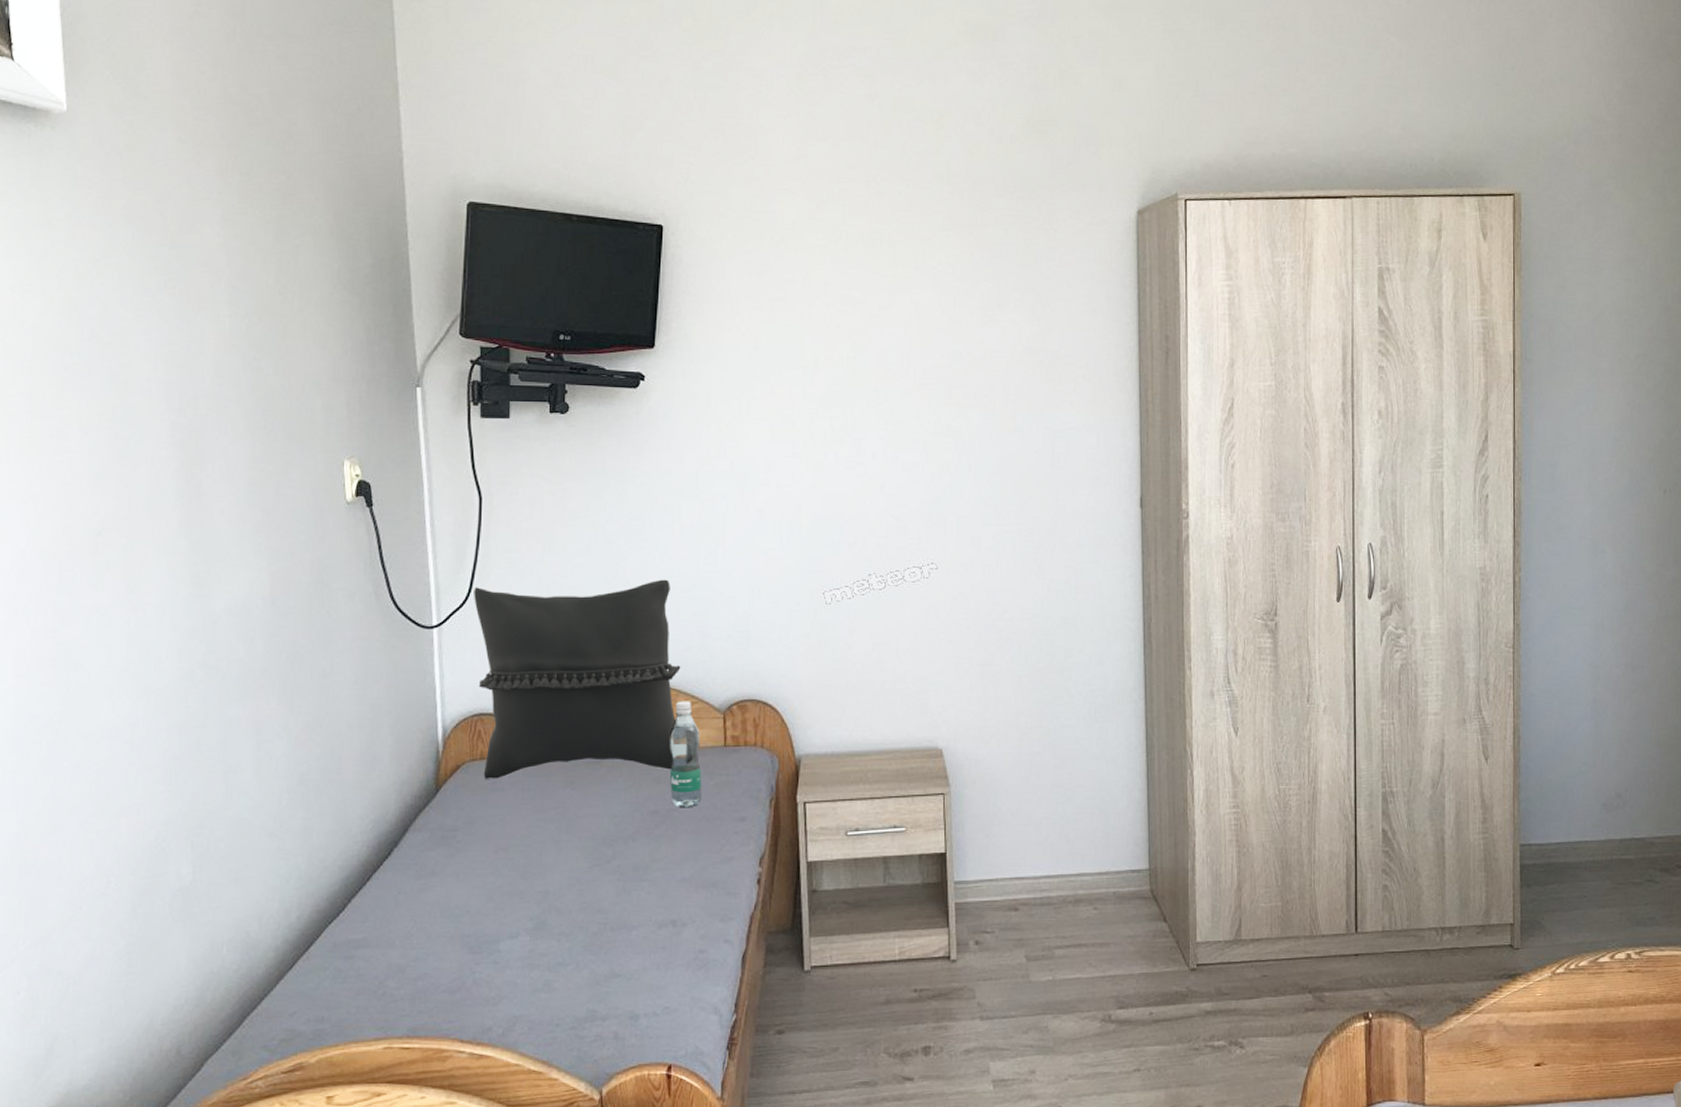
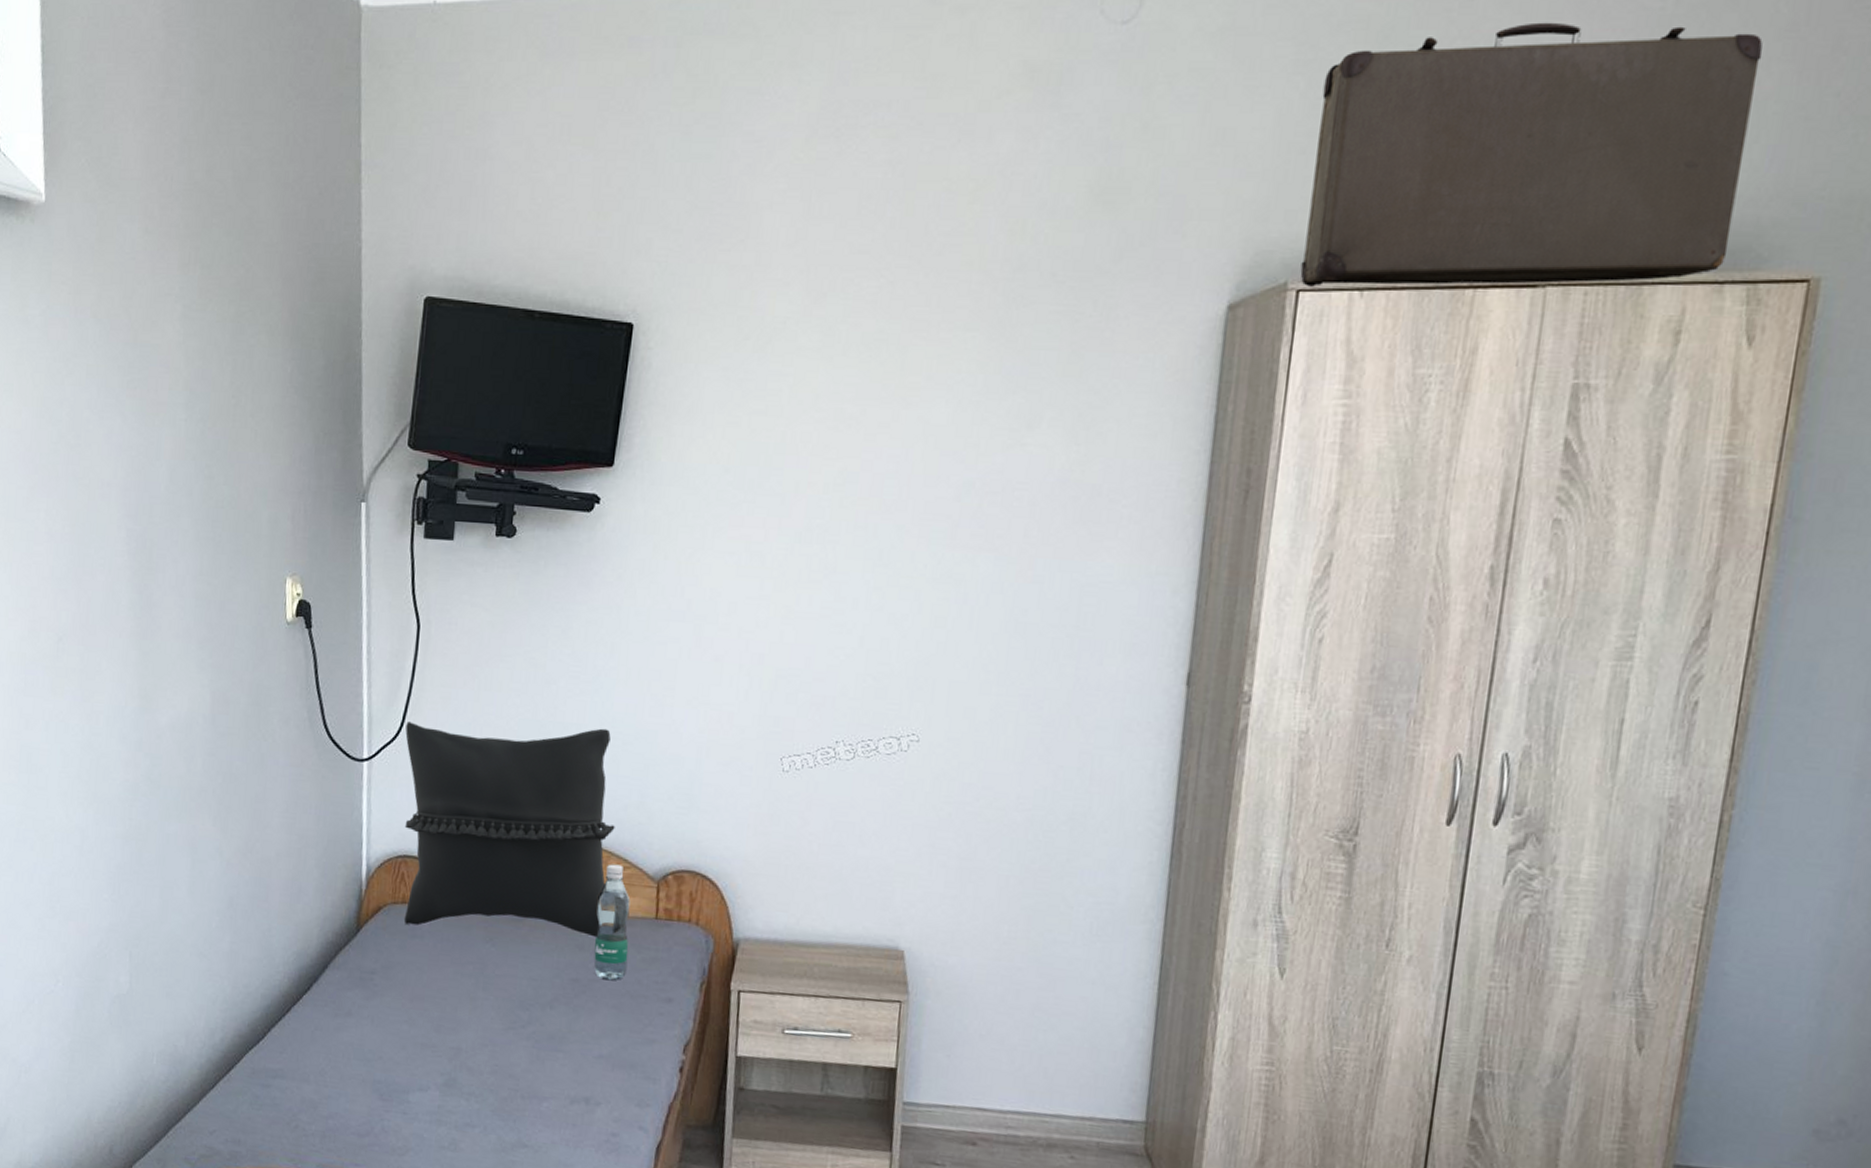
suitcase: none [1186,10,1465,197] -> present [1300,22,1763,287]

